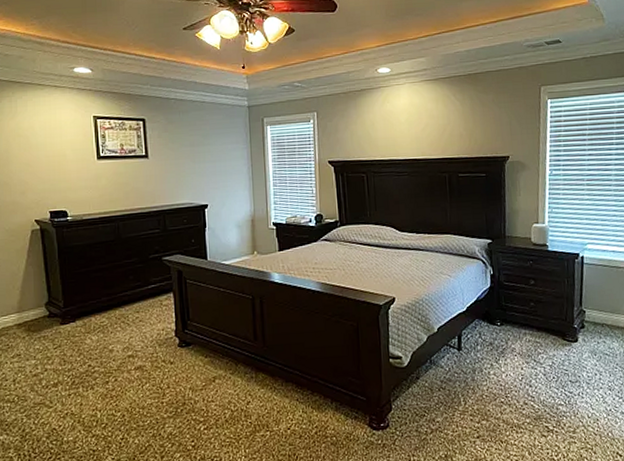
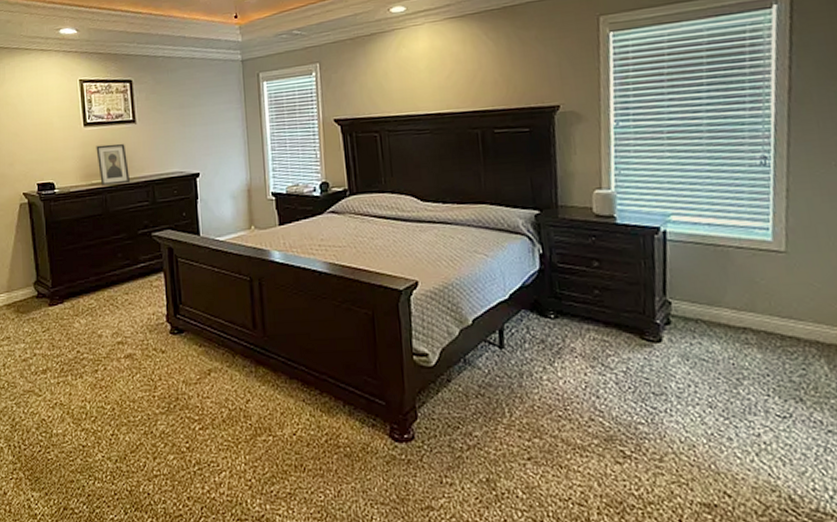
picture frame: none [109,176,143,214] -> present [96,143,131,186]

